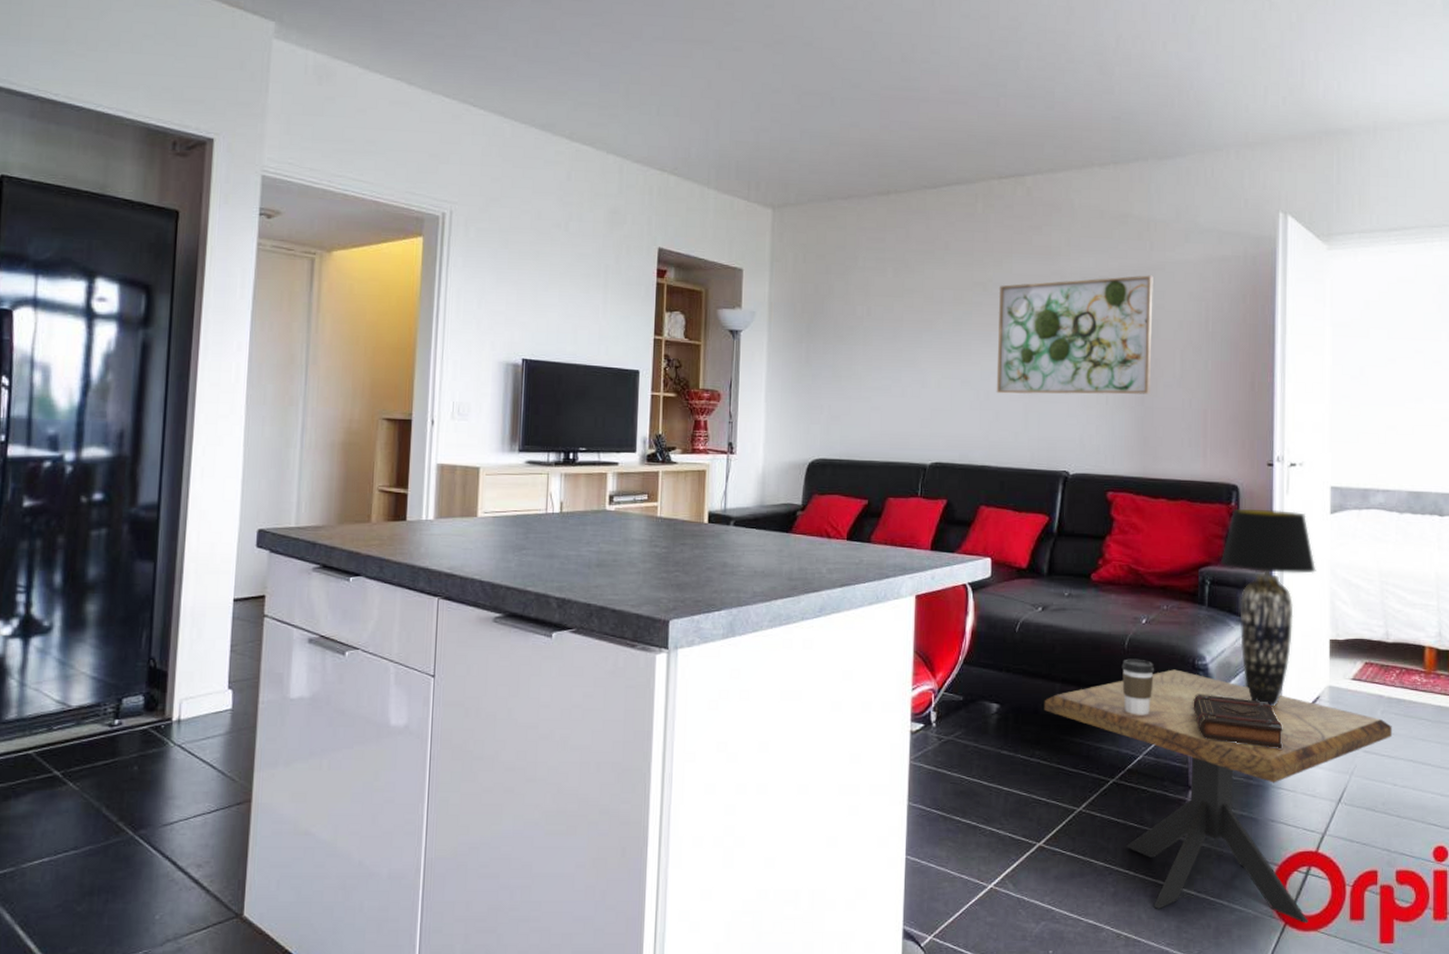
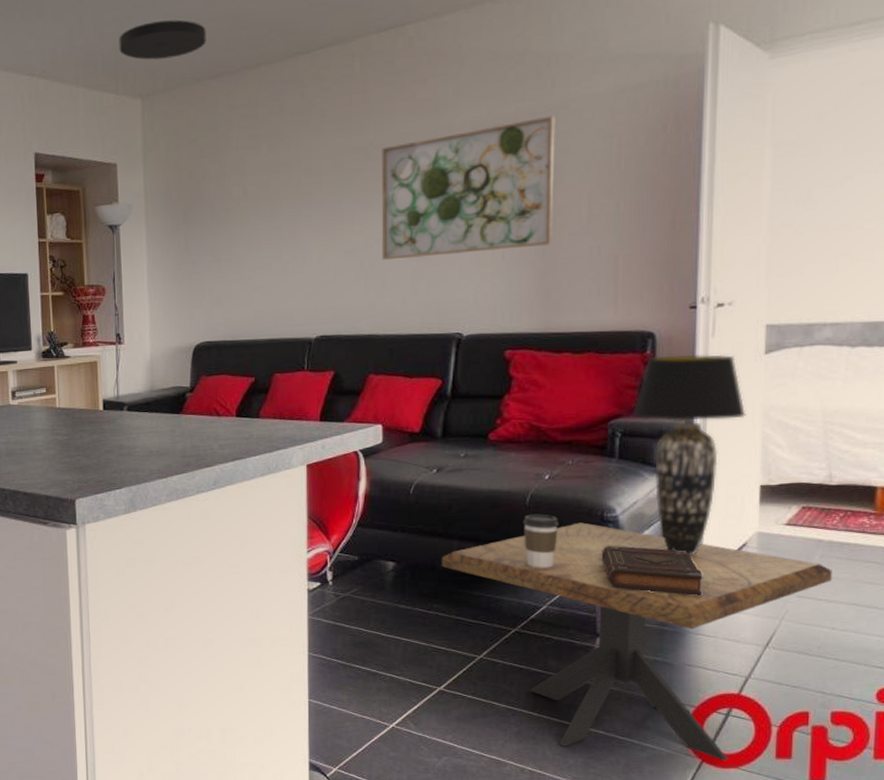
ceiling light: none [754,137,840,174] -> present [119,19,206,60]

